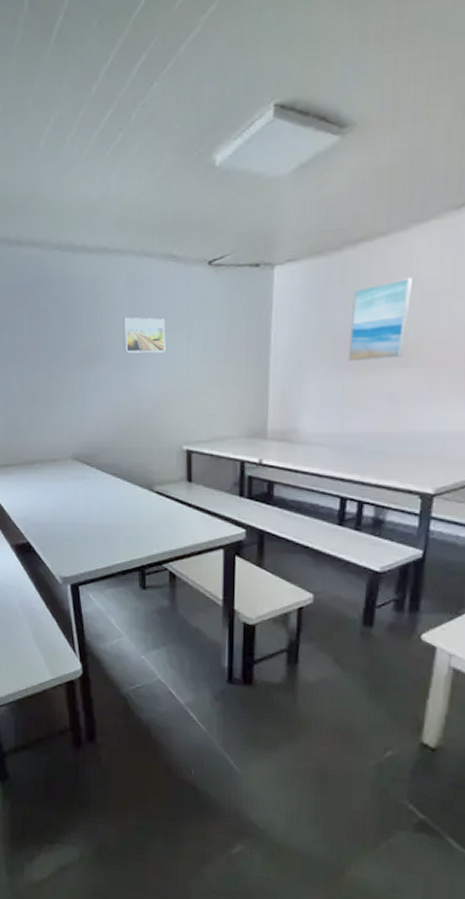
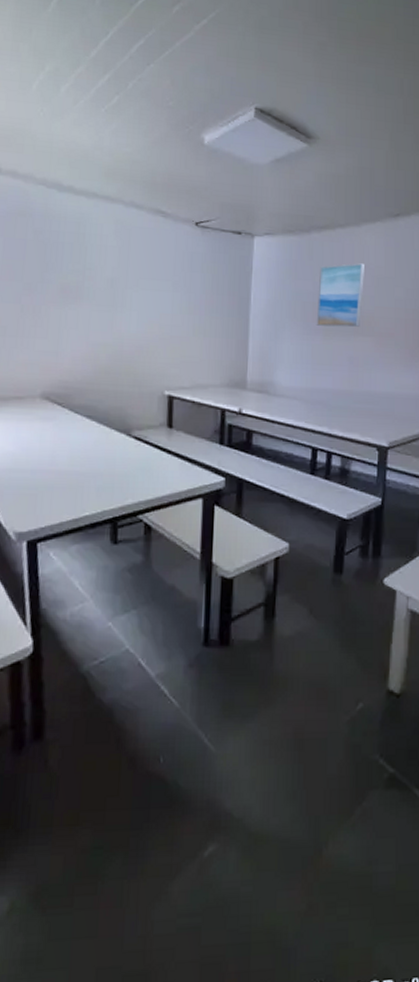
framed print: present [122,317,166,353] -> none [107,260,152,299]

